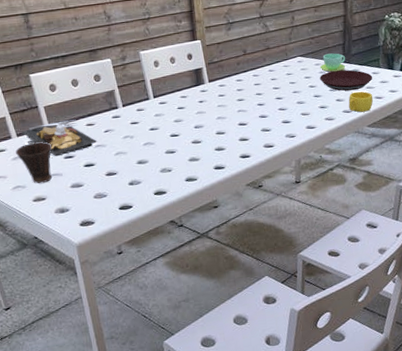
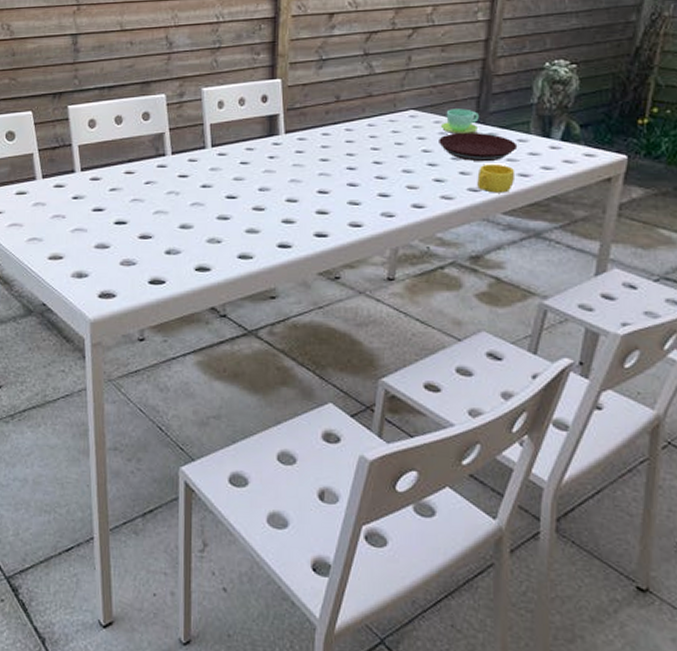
cup: present [15,142,52,184] -> none [38,188,81,239]
plate: present [21,119,98,157] -> none [48,164,135,208]

